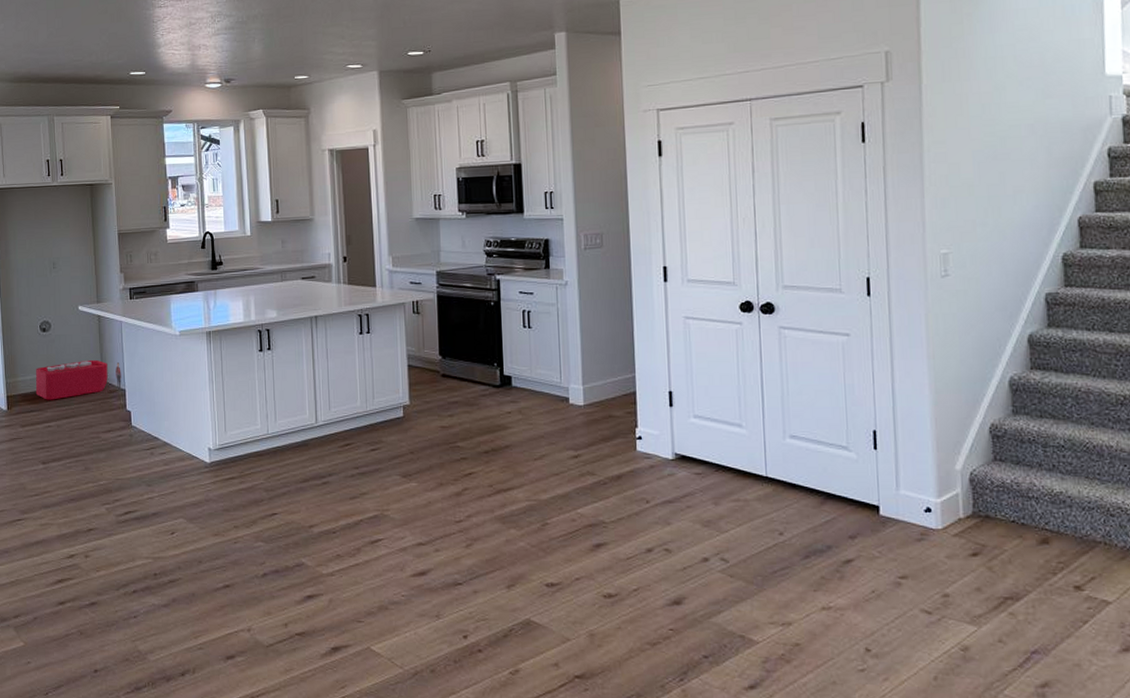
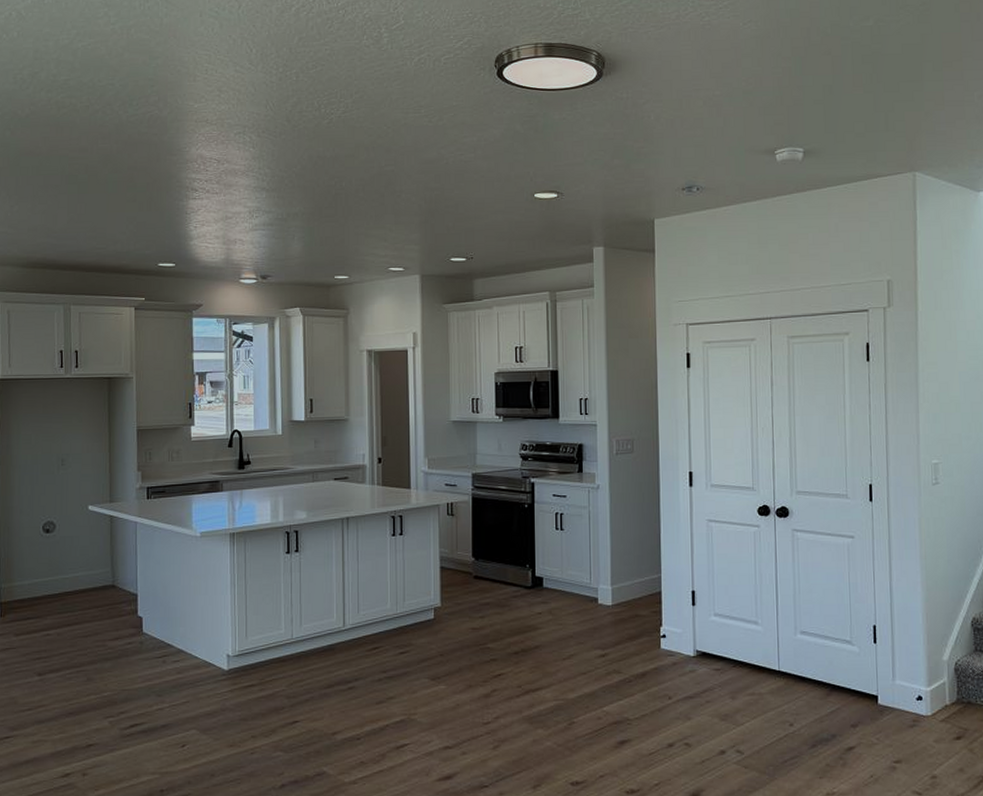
storage bin: present [35,359,122,400] -> none [34,562,134,607]

